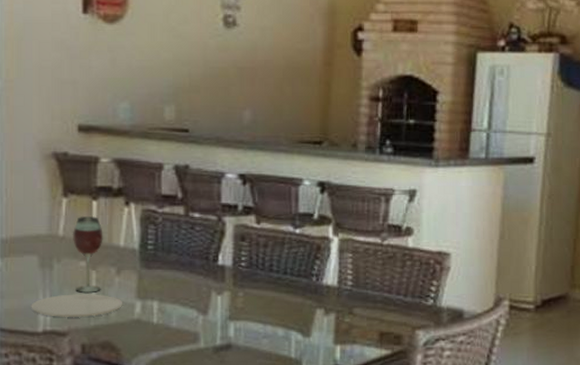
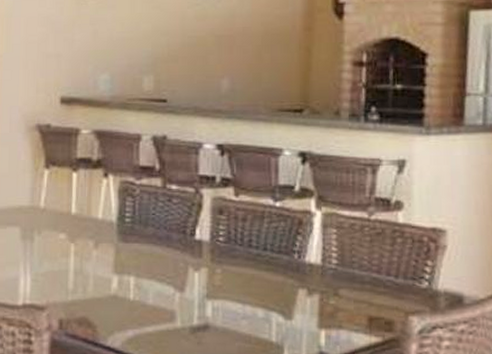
plate: present [31,294,123,317] -> none [12,267,101,291]
wineglass: present [72,216,103,293] -> none [52,188,82,266]

